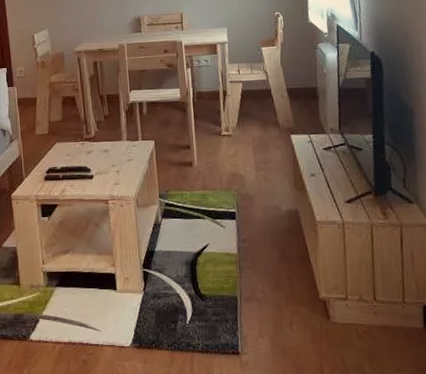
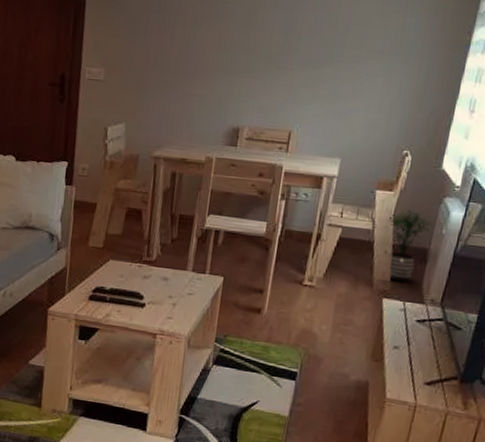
potted plant: none [278,58,316,119] -> present [387,209,434,283]

